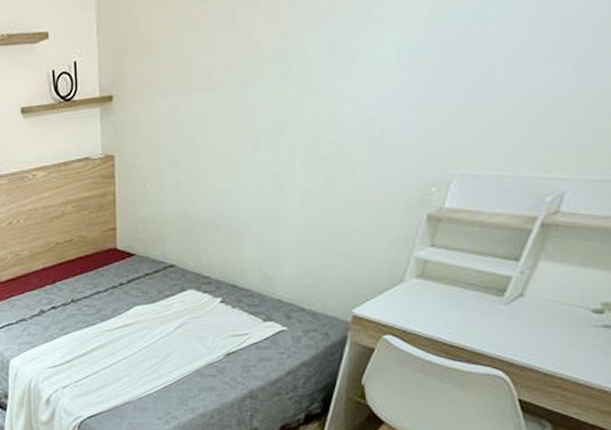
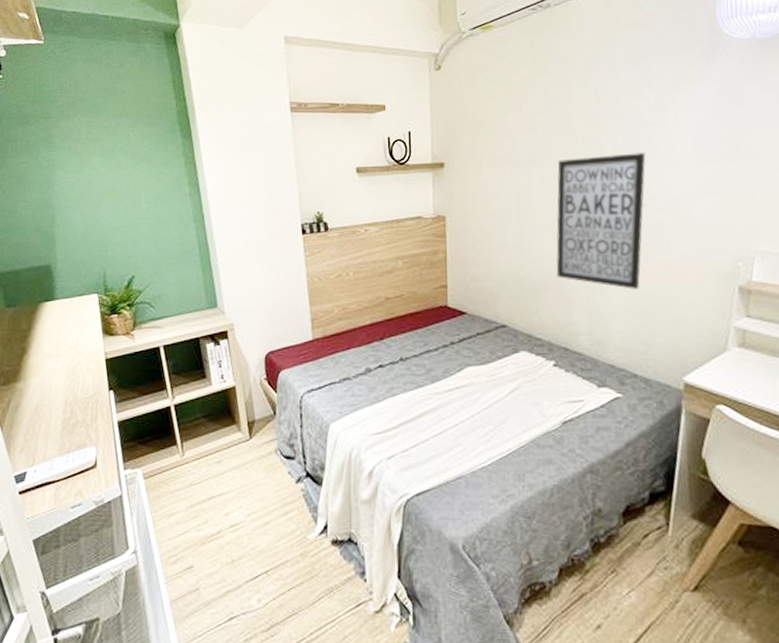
wall art: none [228,66,341,223] -> present [556,153,646,289]

